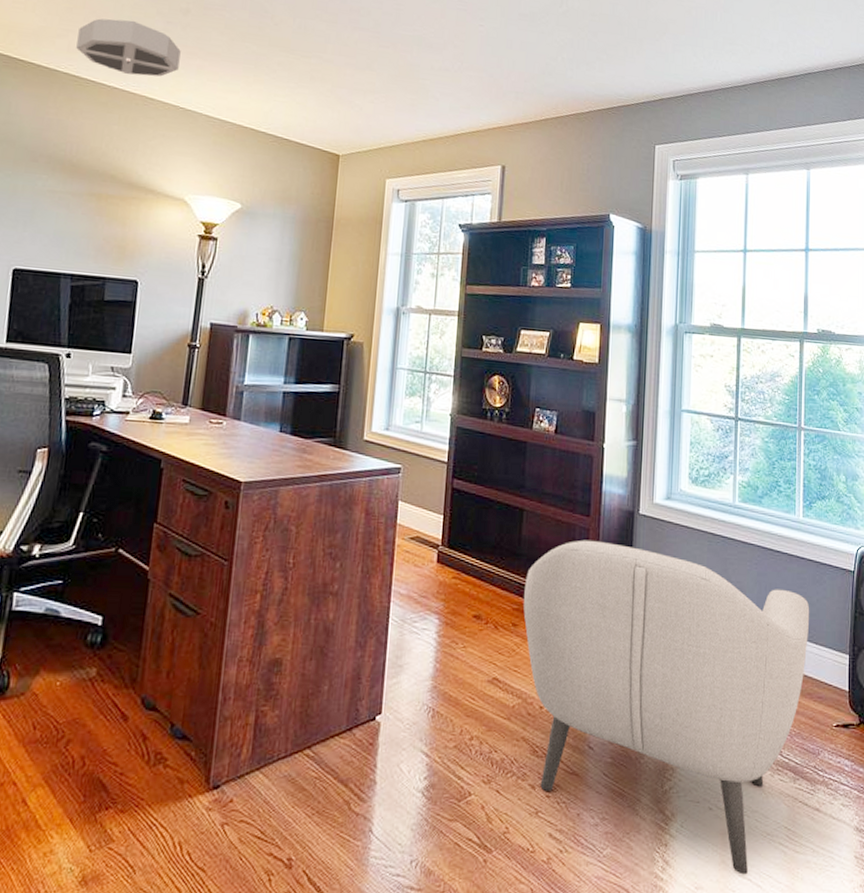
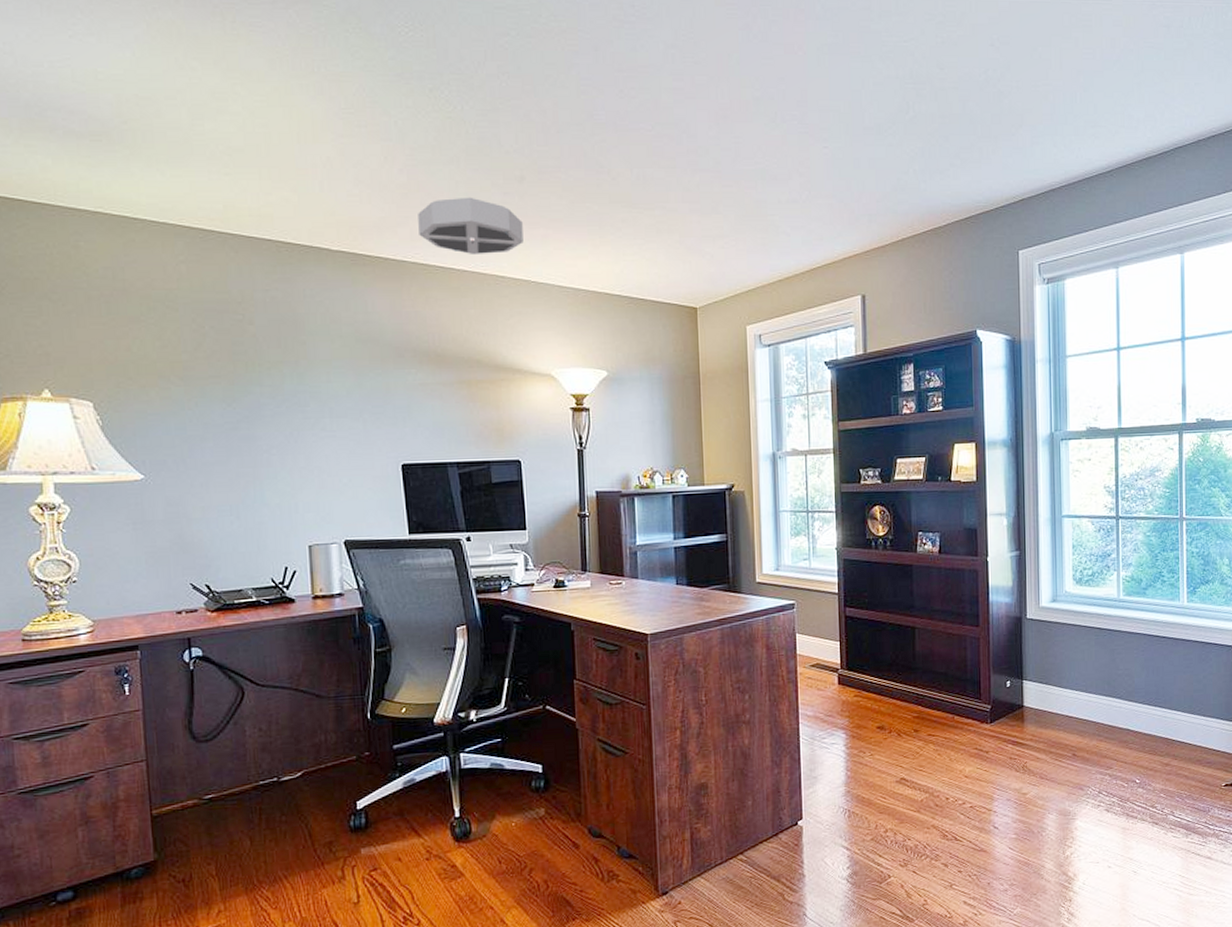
armchair: present [523,540,810,875] -> none [922,647,1197,918]

